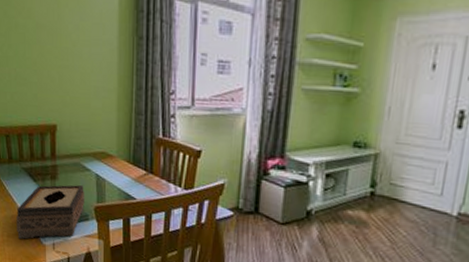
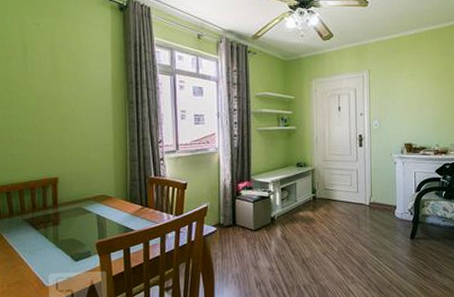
tissue box: present [16,184,84,240] -> none [17,225,87,287]

